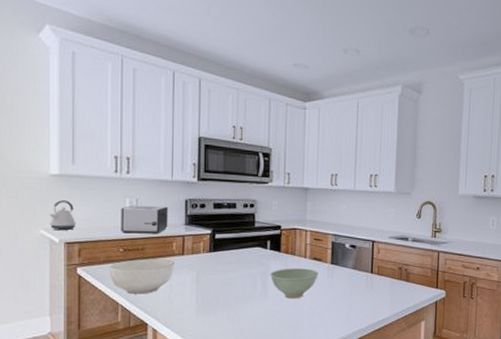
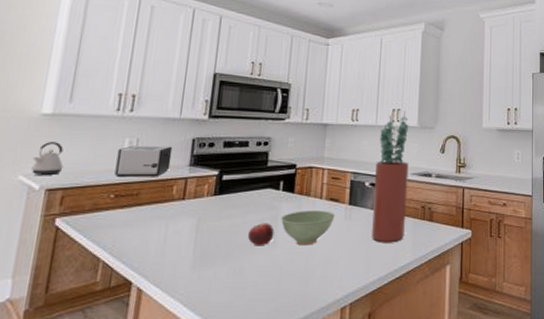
bowl: present [108,259,174,294] -> none [94,205,173,247]
fruit: none [241,278,265,297] -> present [247,223,275,245]
vase: none [353,176,387,300] -> present [372,111,409,243]

